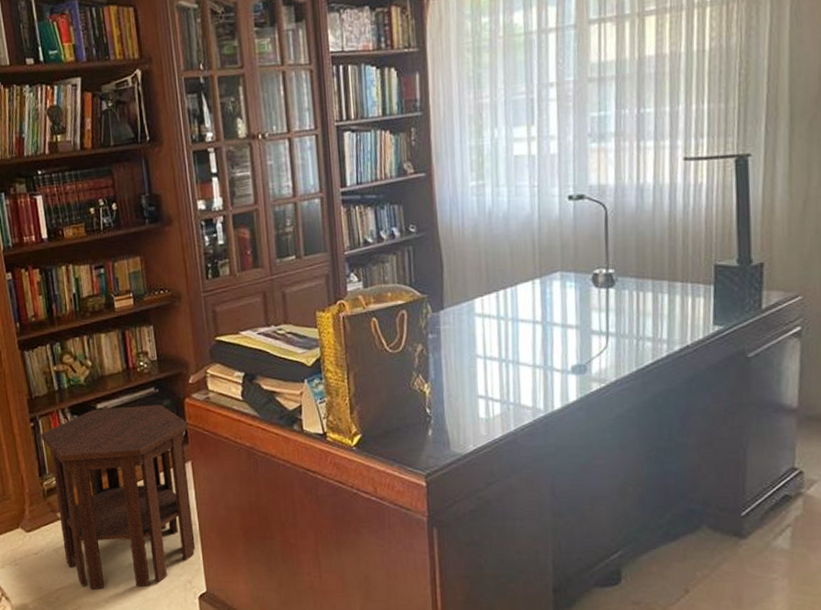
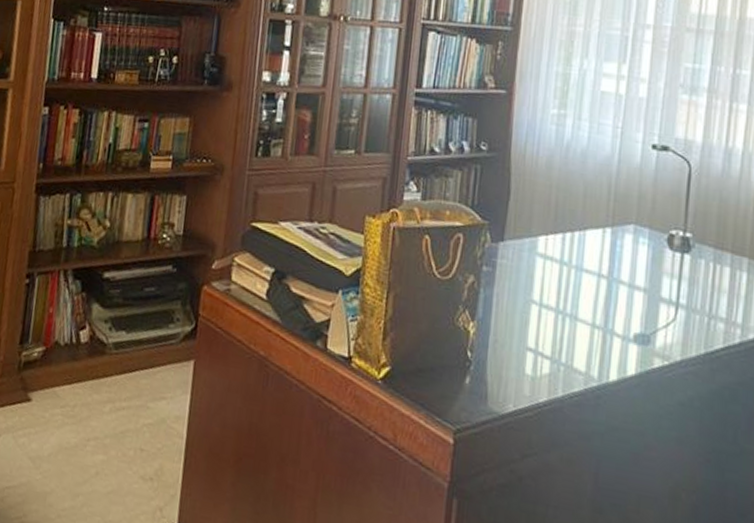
side table: present [41,405,196,590] -> none [24,277,202,505]

